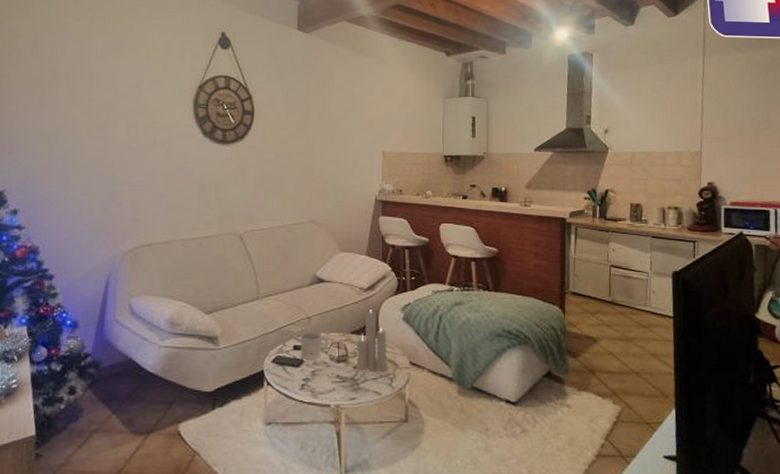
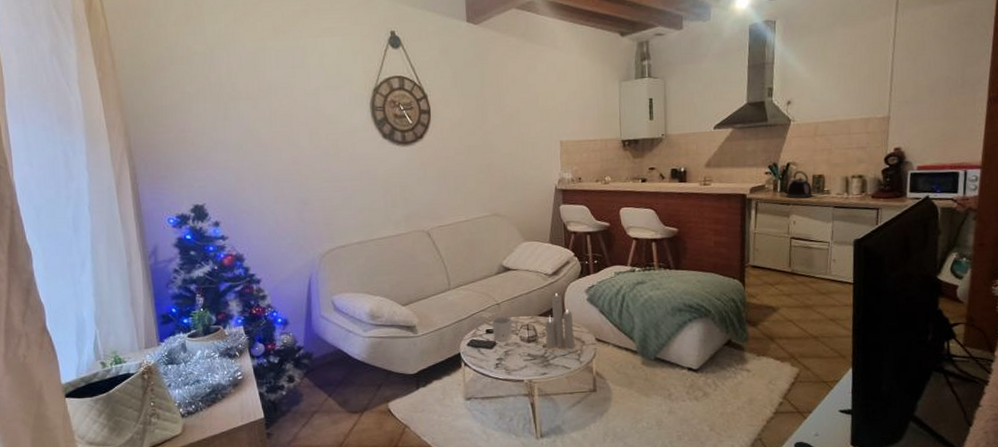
kettle: none [605,198,632,226] -> present [786,171,813,199]

